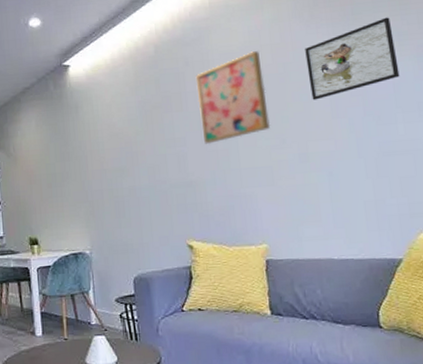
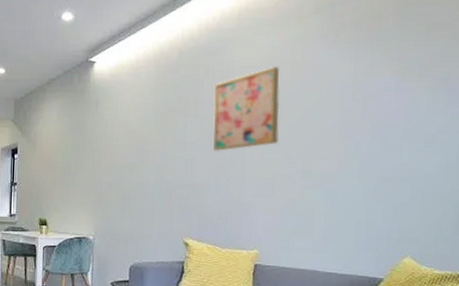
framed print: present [305,17,400,100] -> none [323,47,414,121]

